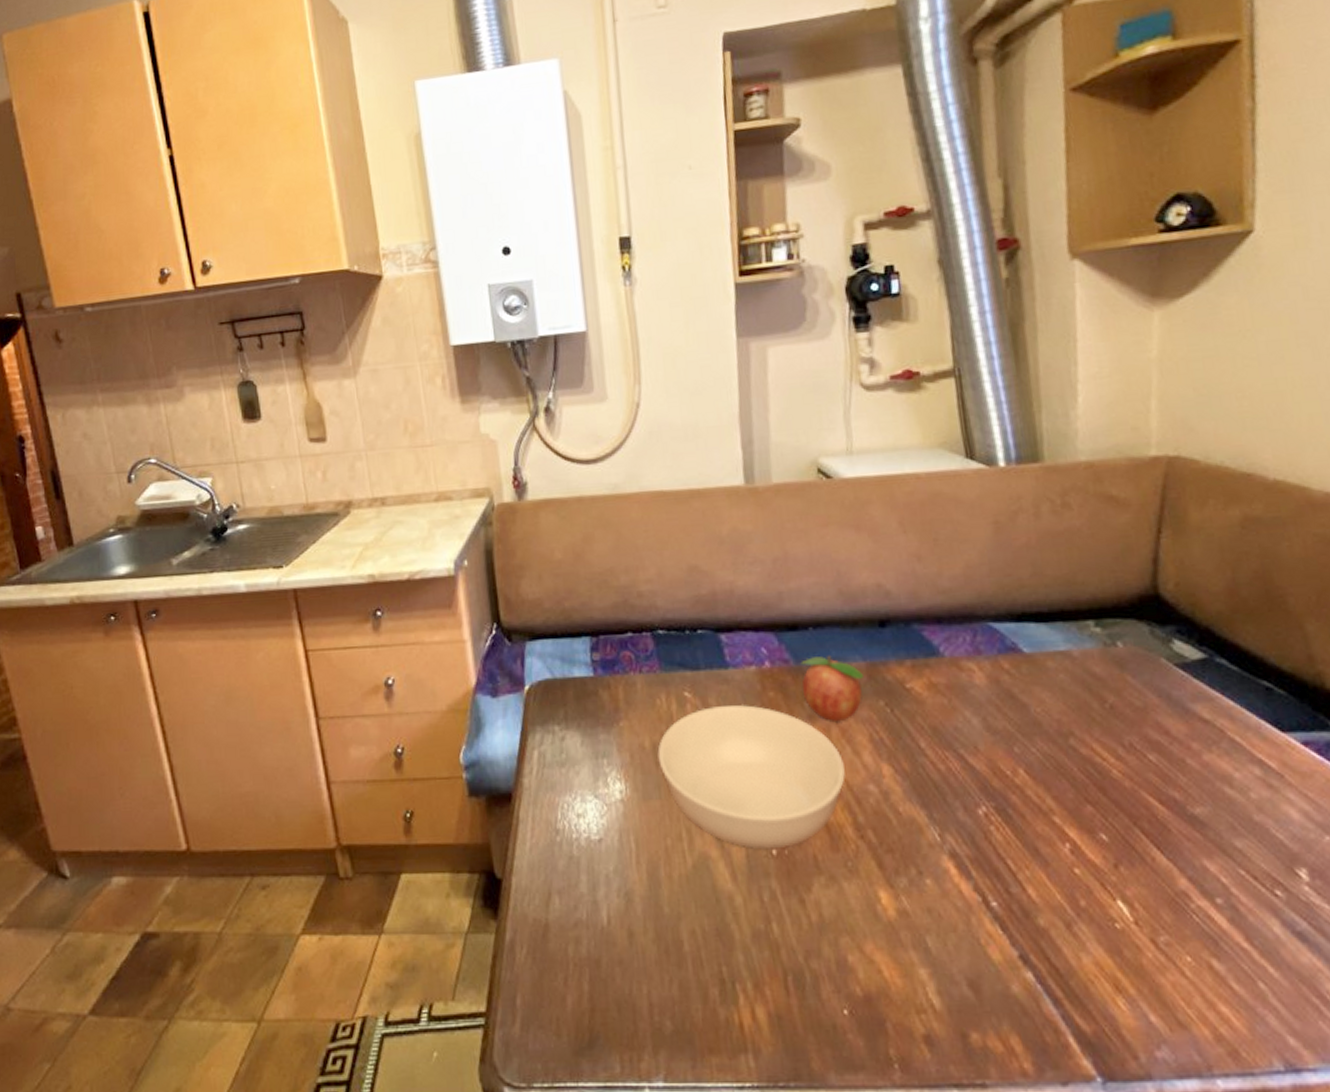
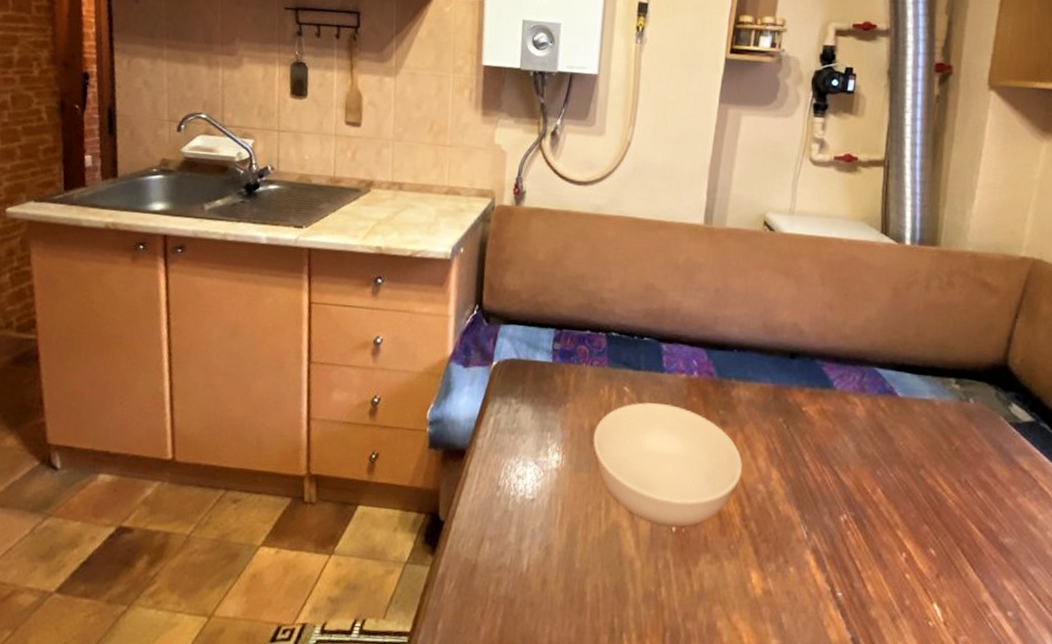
fruit: present [801,654,863,721] -> none [719,374,770,430]

